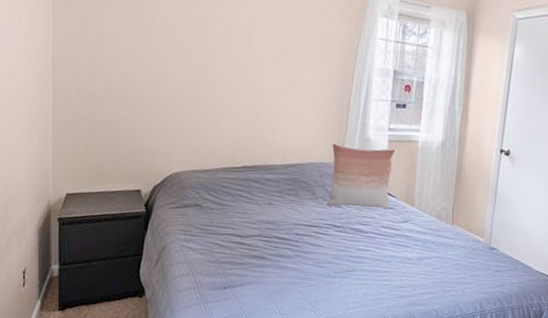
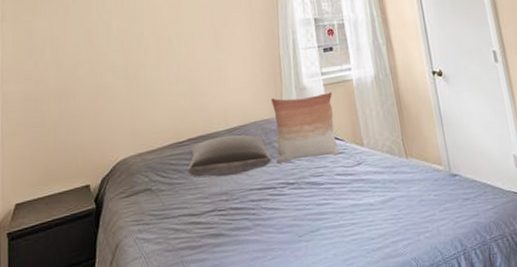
pillow: none [238,170,323,209] -> present [187,135,272,177]

